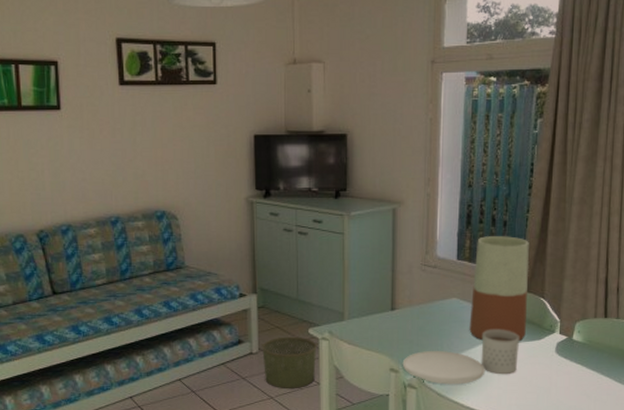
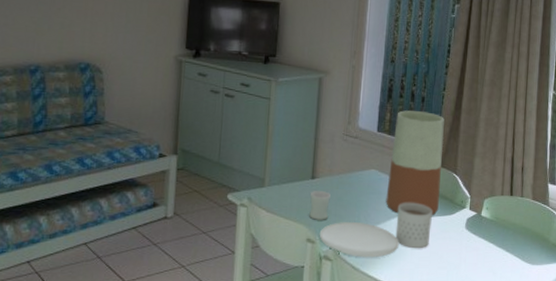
basket: present [261,336,318,388] -> none [177,201,237,257]
mug: none [390,321,411,351] -> present [309,190,331,221]

